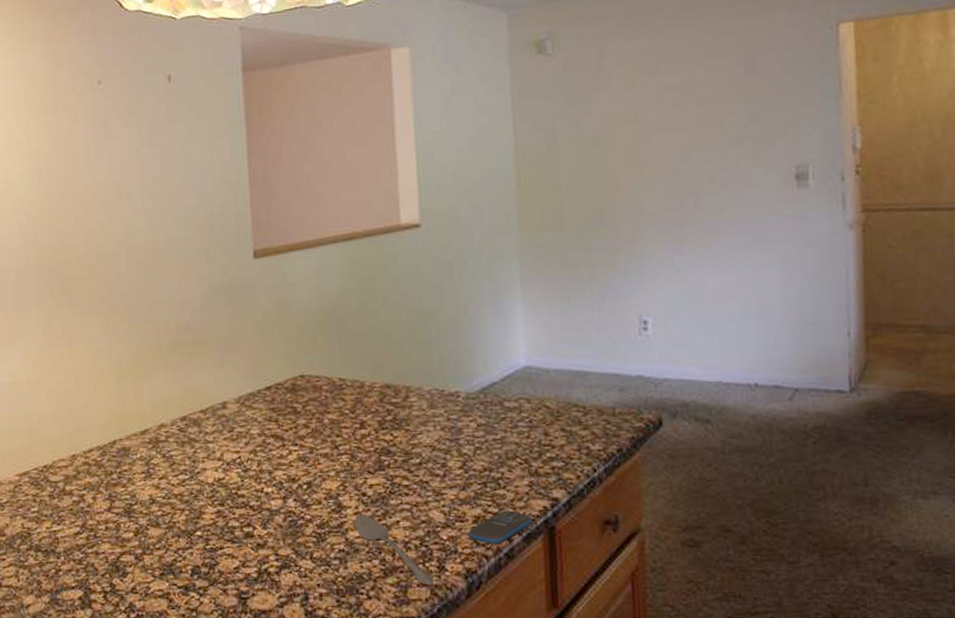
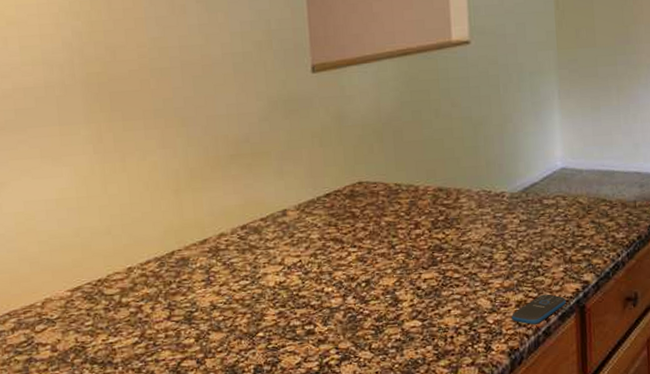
spoon: present [355,515,434,586] -> none [410,306,482,365]

